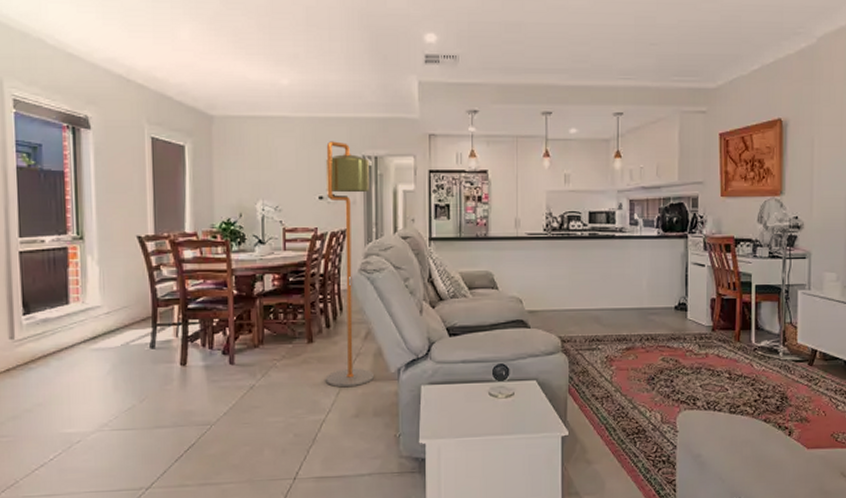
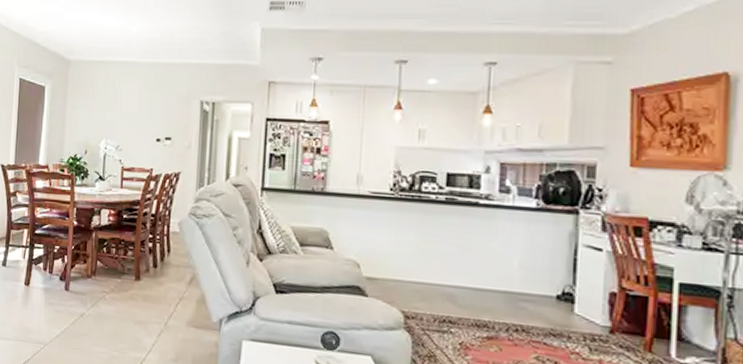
floor lamp: present [325,141,374,388] -> none [149,86,206,331]

